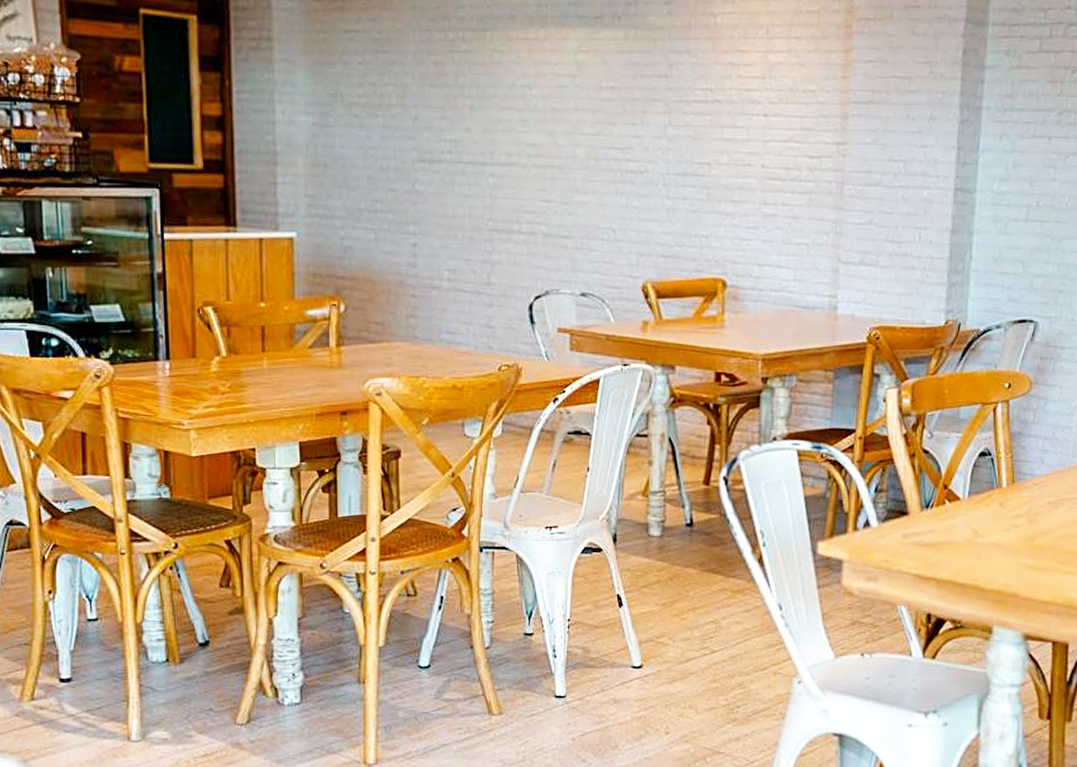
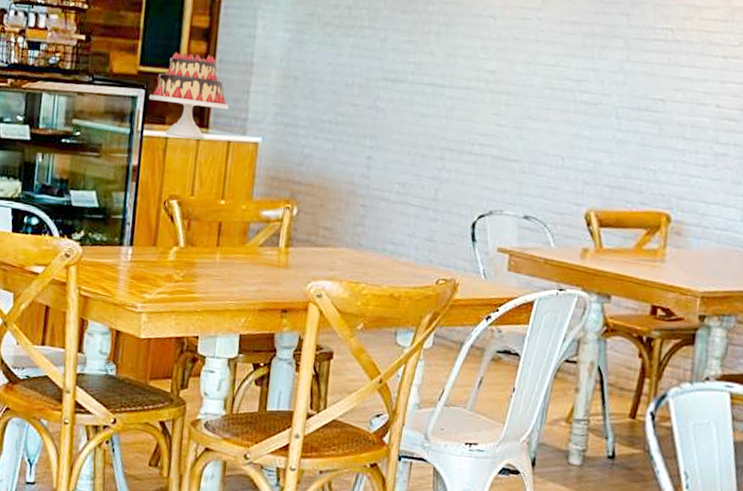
cake: none [164,145,256,239] -> present [148,52,229,140]

